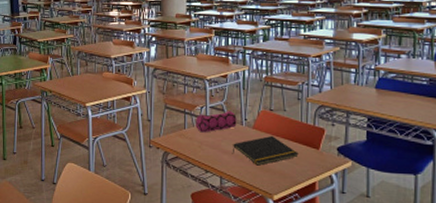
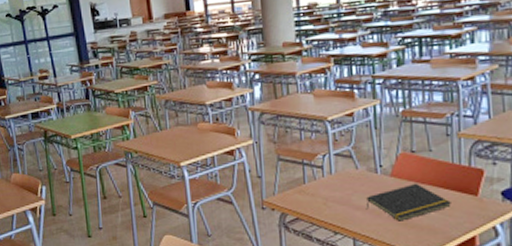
pencil case: present [196,111,237,133] -> none [317,157,370,187]

